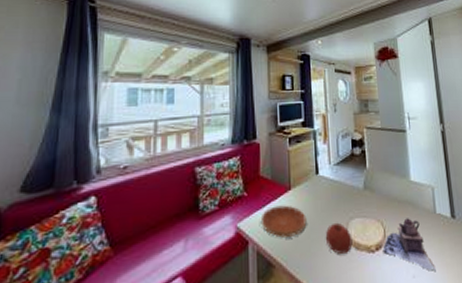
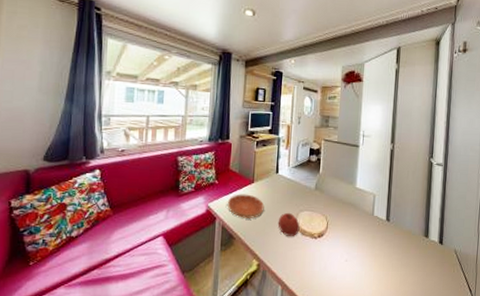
teapot: present [382,218,436,271] -> none [323,216,366,259]

